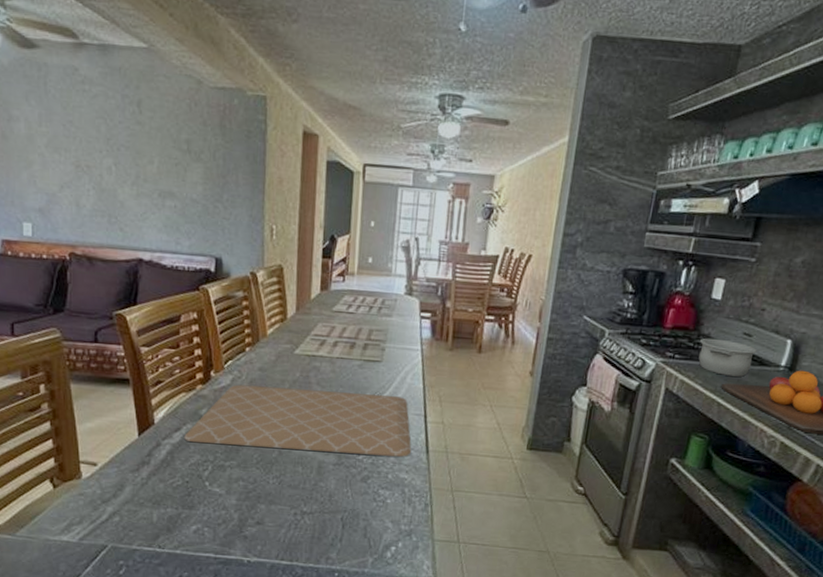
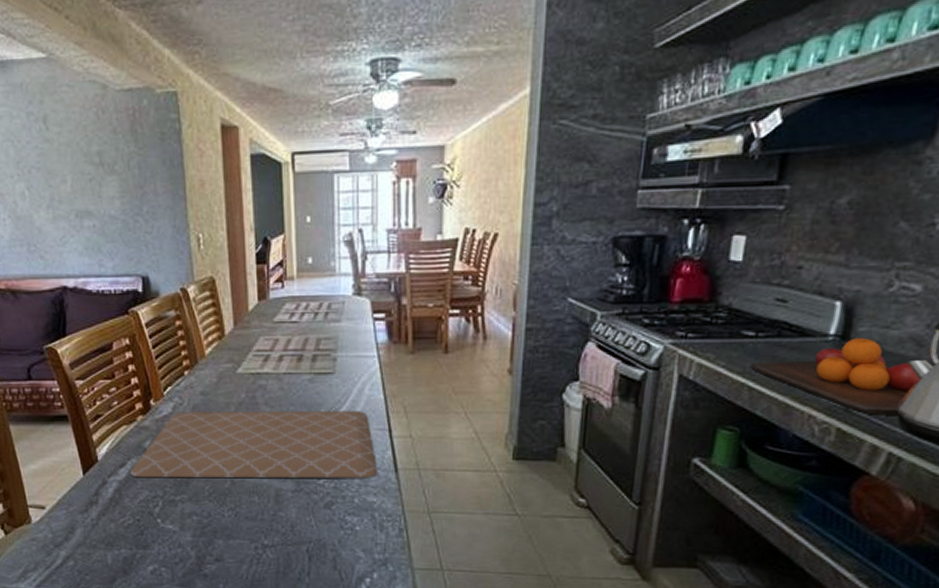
cooking pot: present [698,338,757,378] -> none [719,309,796,354]

